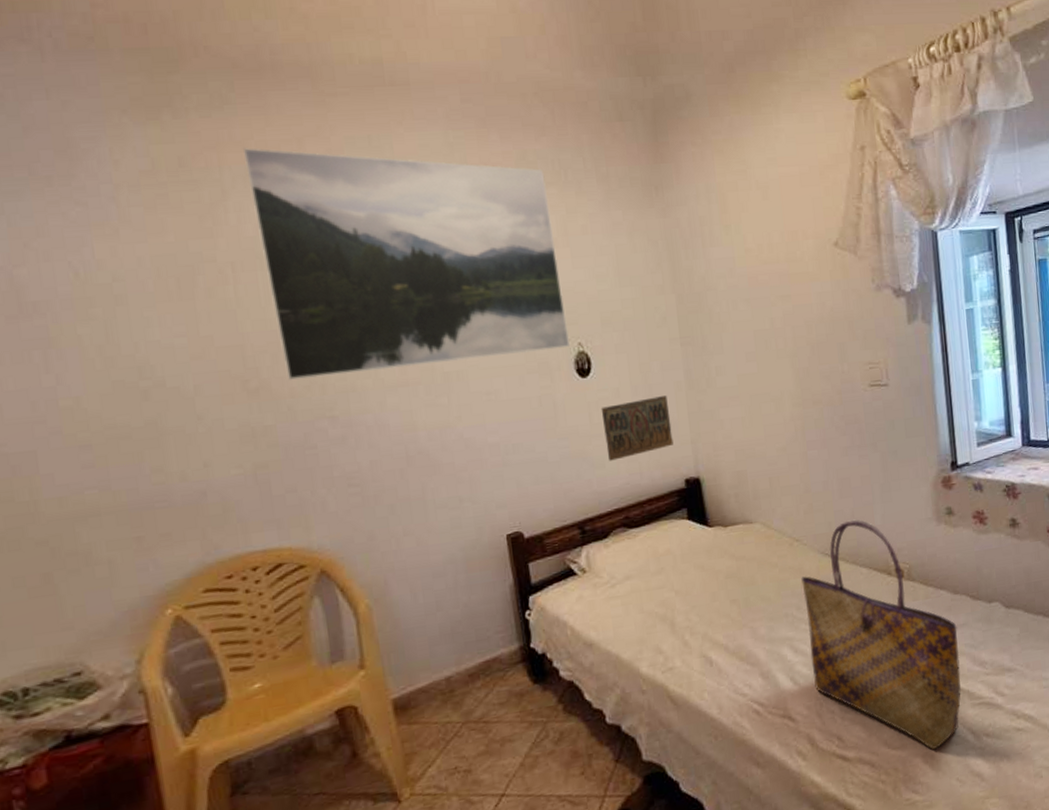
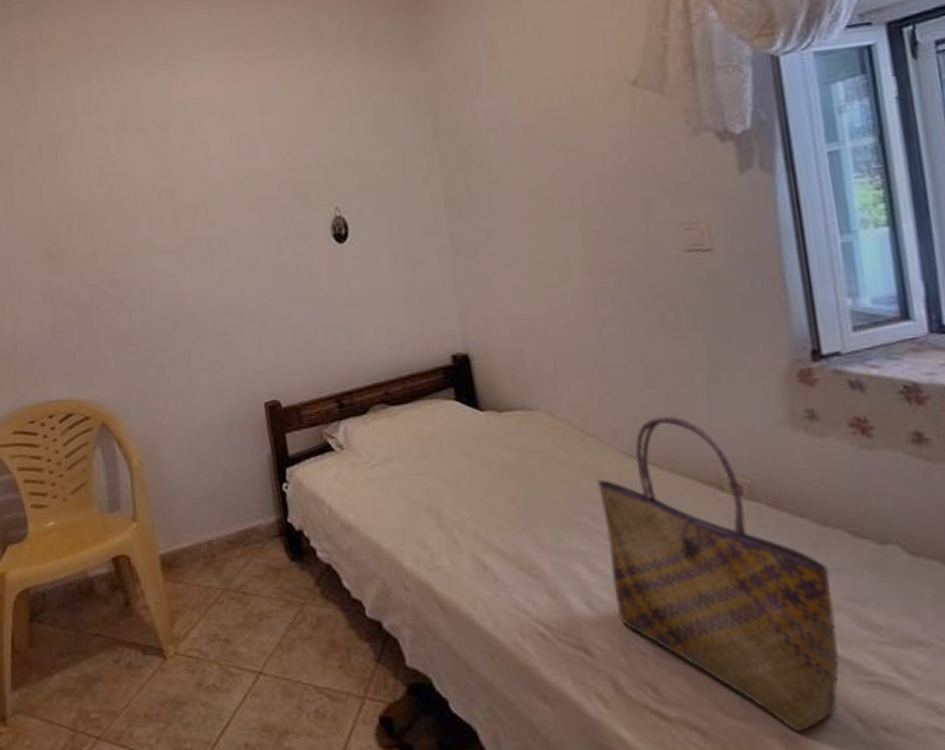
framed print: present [244,148,570,380] -> none [49,34,326,247]
religious icon: present [600,396,674,461] -> none [358,262,438,332]

